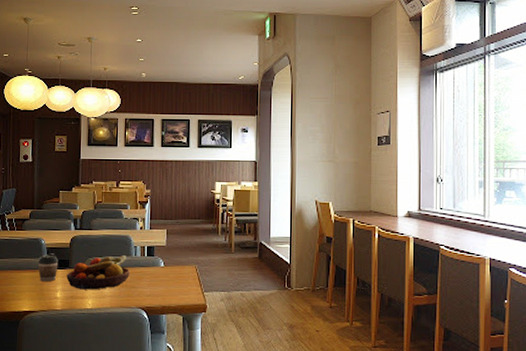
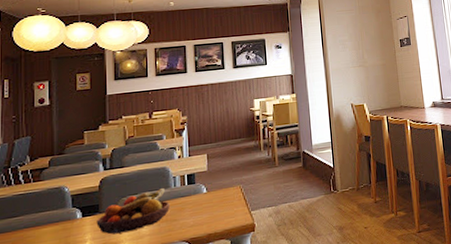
coffee cup: present [37,253,59,282] -> none [60,200,86,235]

